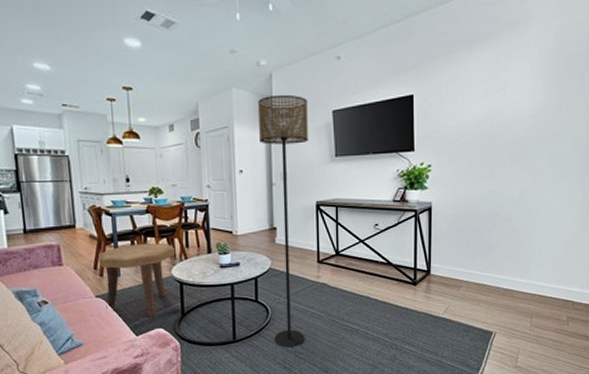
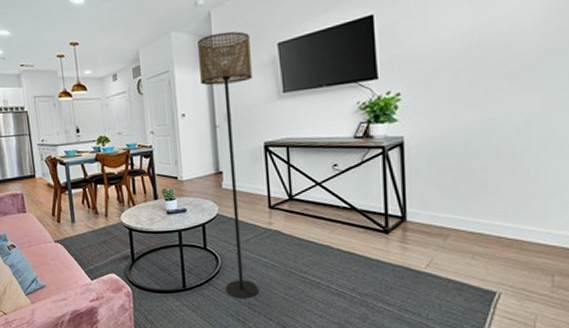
side table: present [98,242,176,317] -> none [55,190,124,263]

